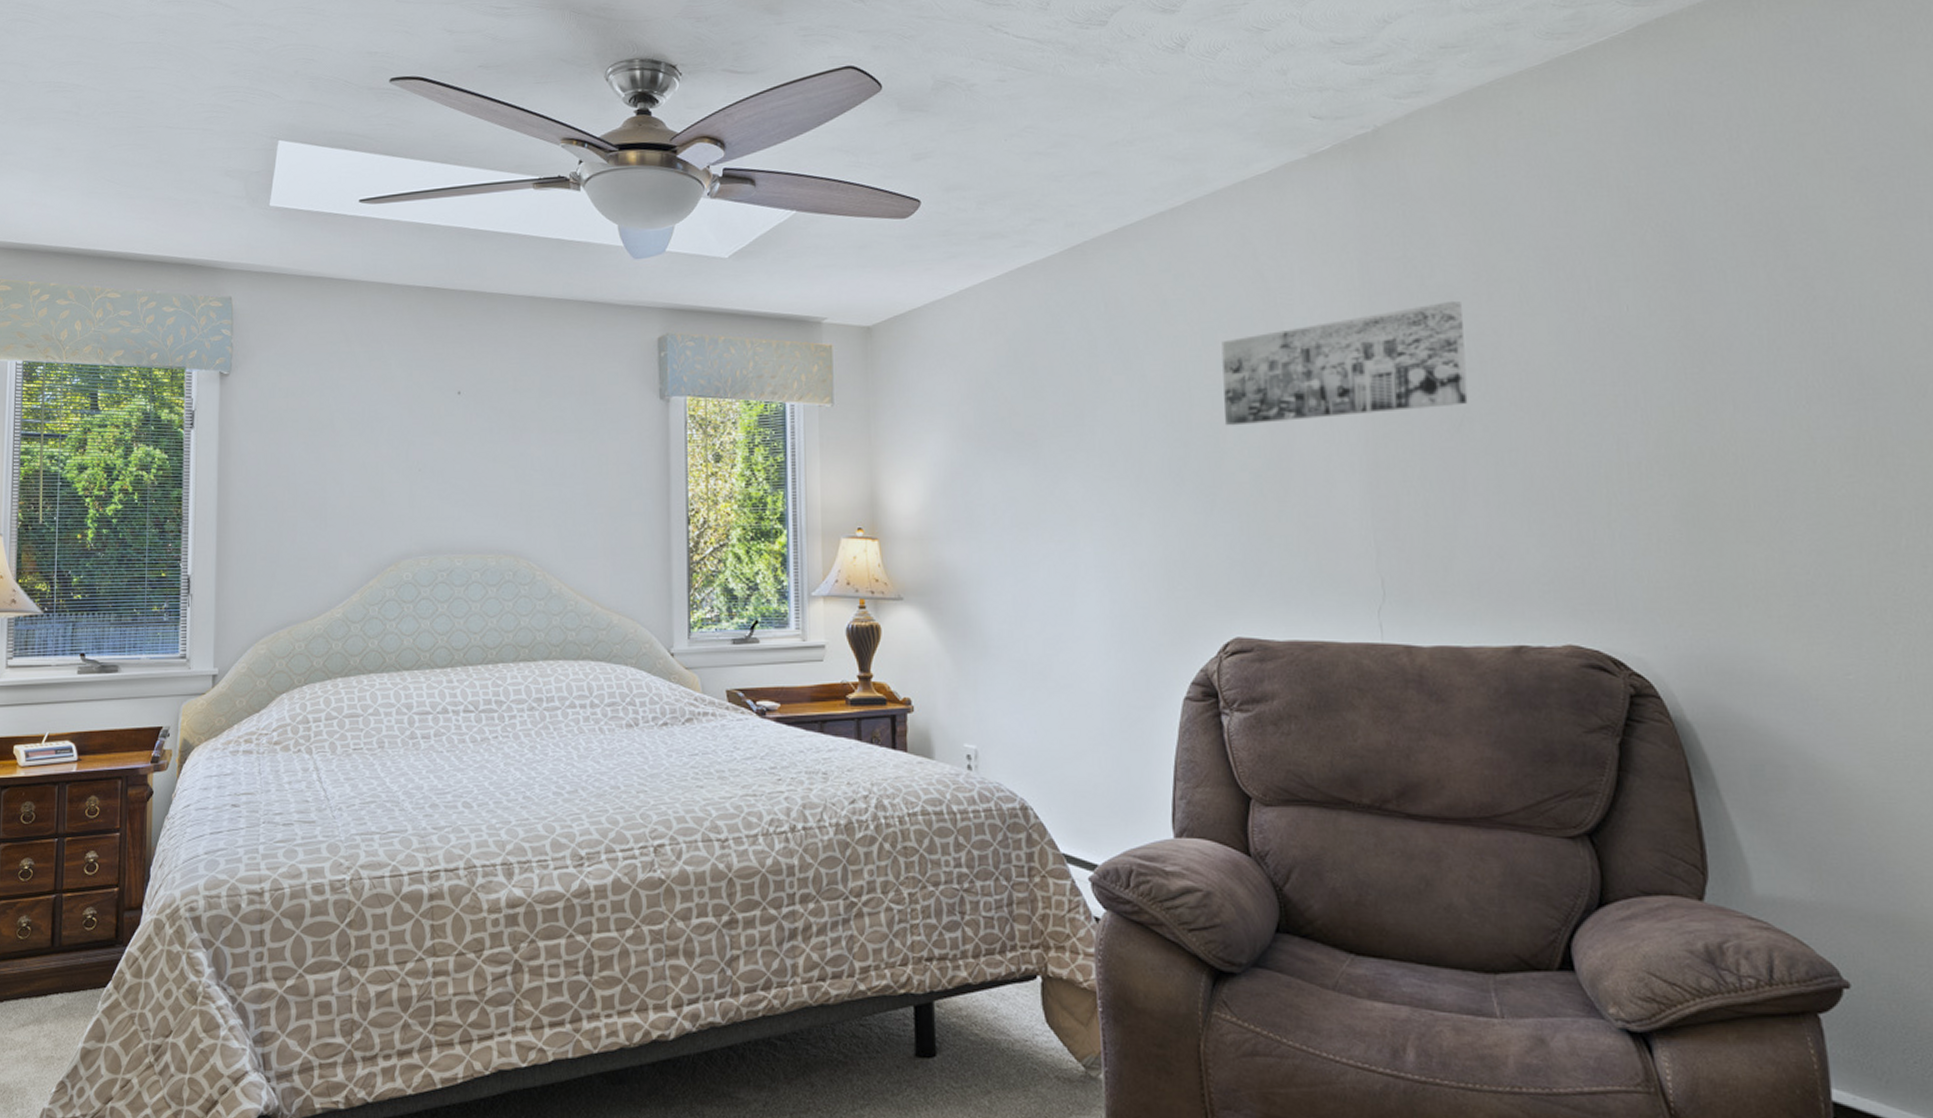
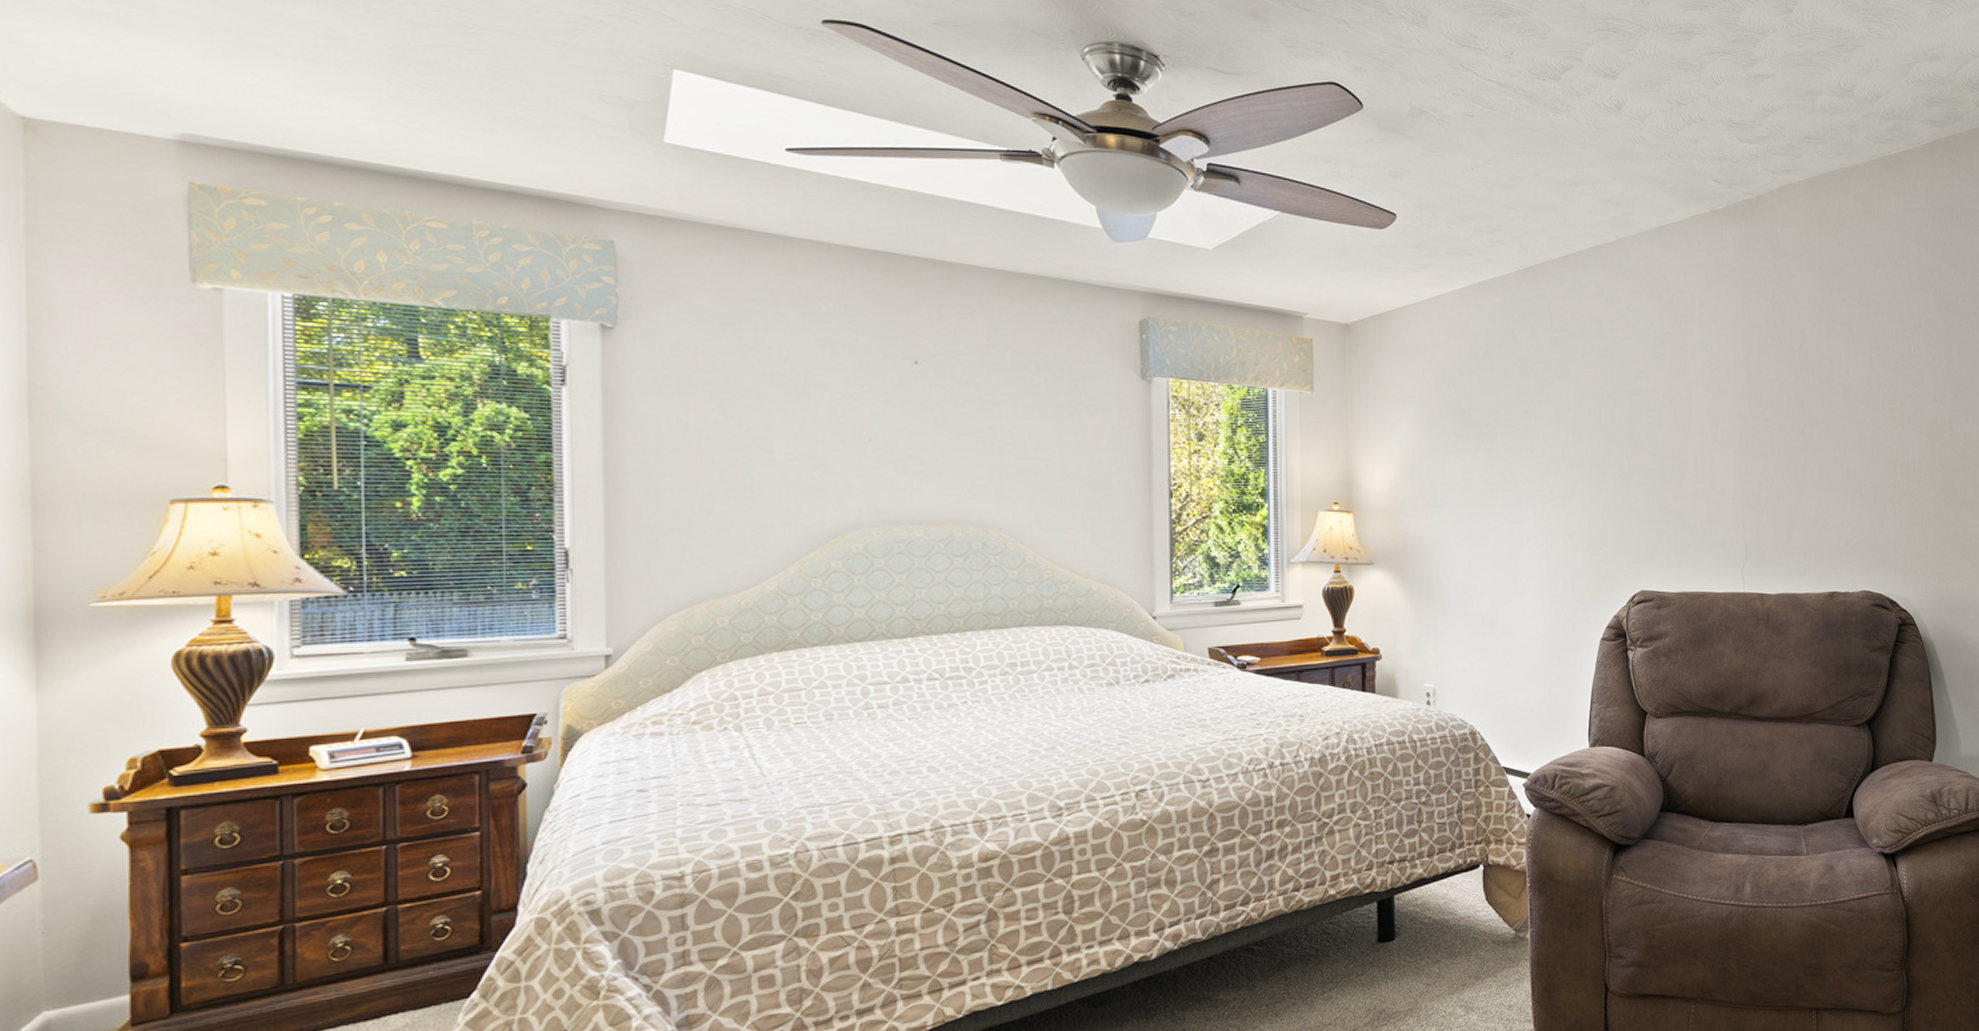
wall art: present [1221,301,1468,426] -> none [1639,336,1810,424]

